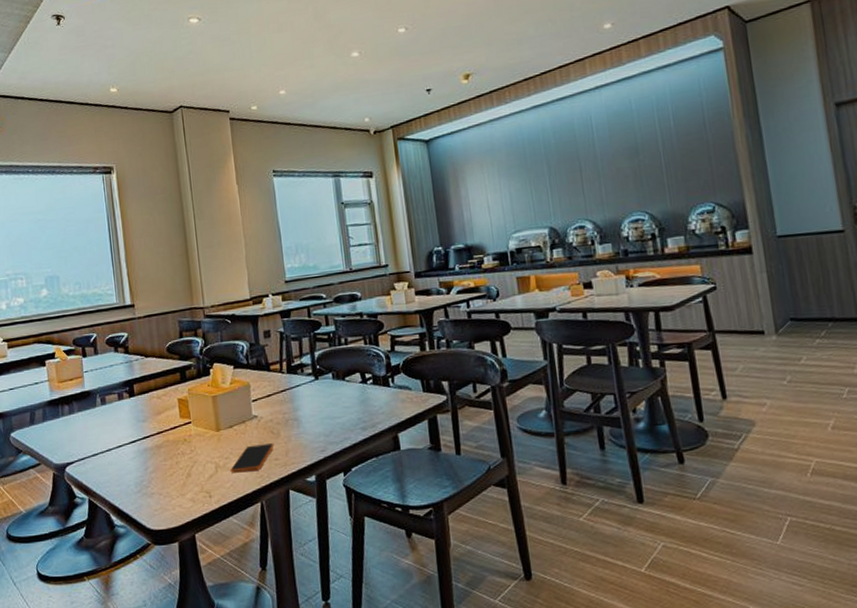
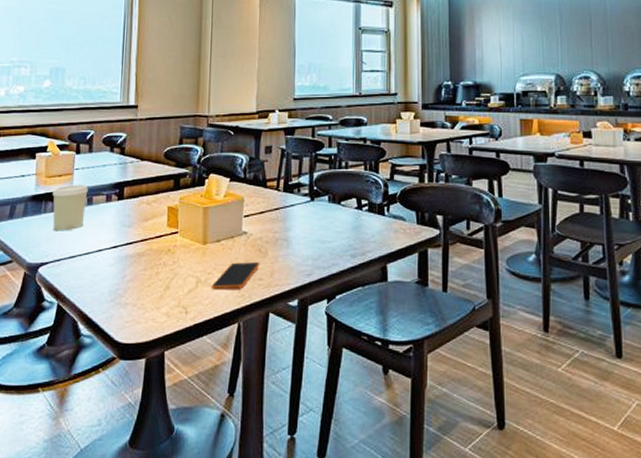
cup: none [67,386,101,432] -> present [53,184,88,231]

